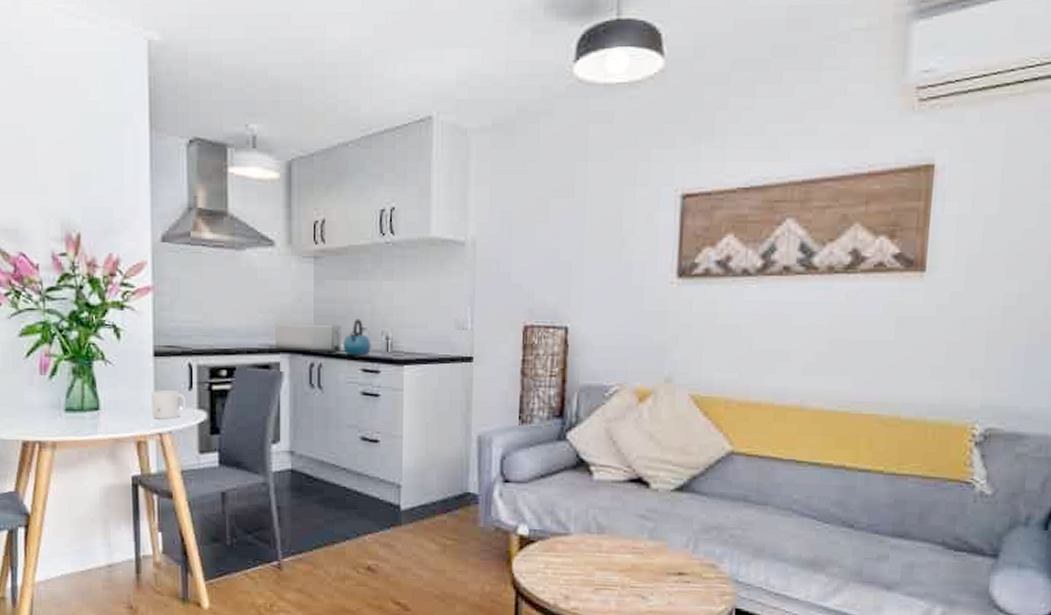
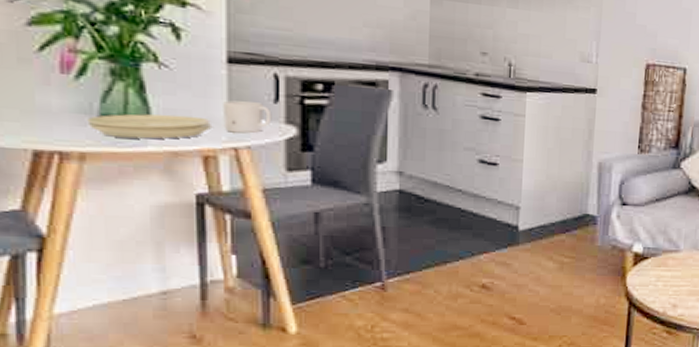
plate: none [57,405,143,428] -> present [87,113,213,139]
toaster: present [274,323,342,353] -> none [383,39,461,75]
kettle: present [343,319,371,355] -> none [461,43,493,80]

